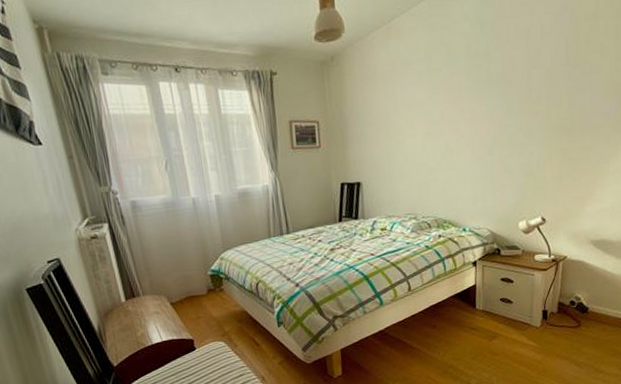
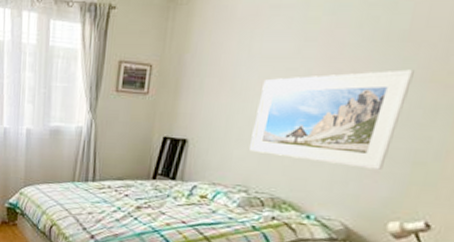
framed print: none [410,103,512,184] -> present [248,69,414,170]

